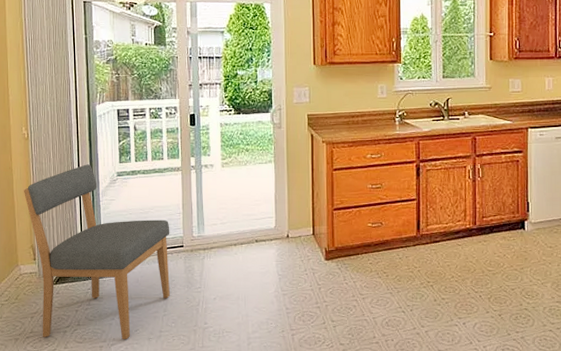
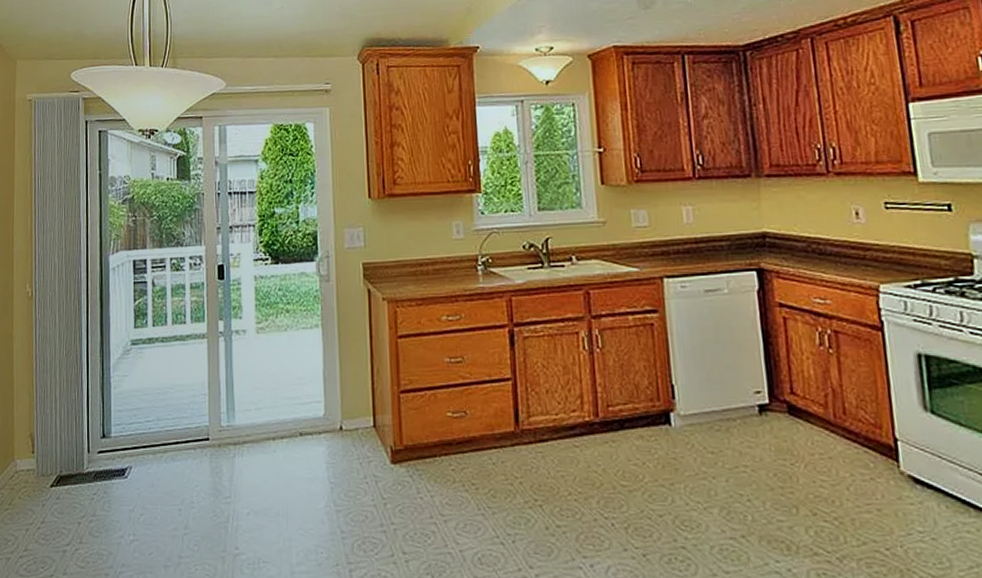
chair: present [24,164,170,340] -> none [25,330,193,567]

